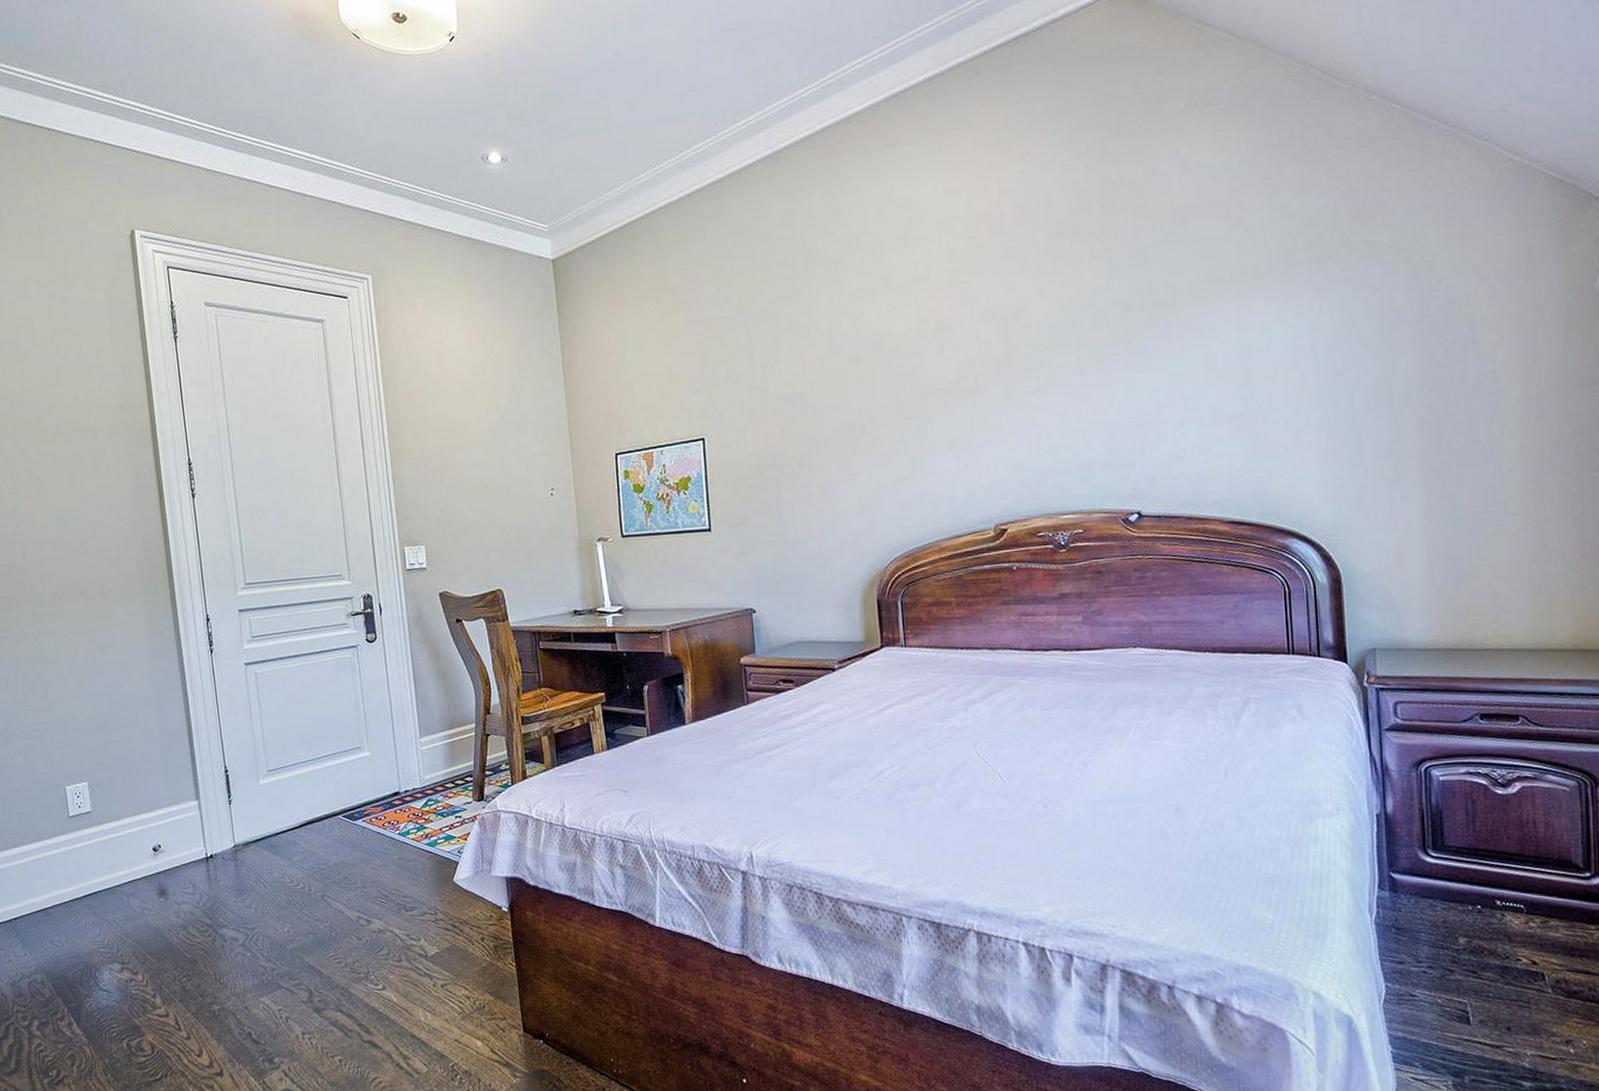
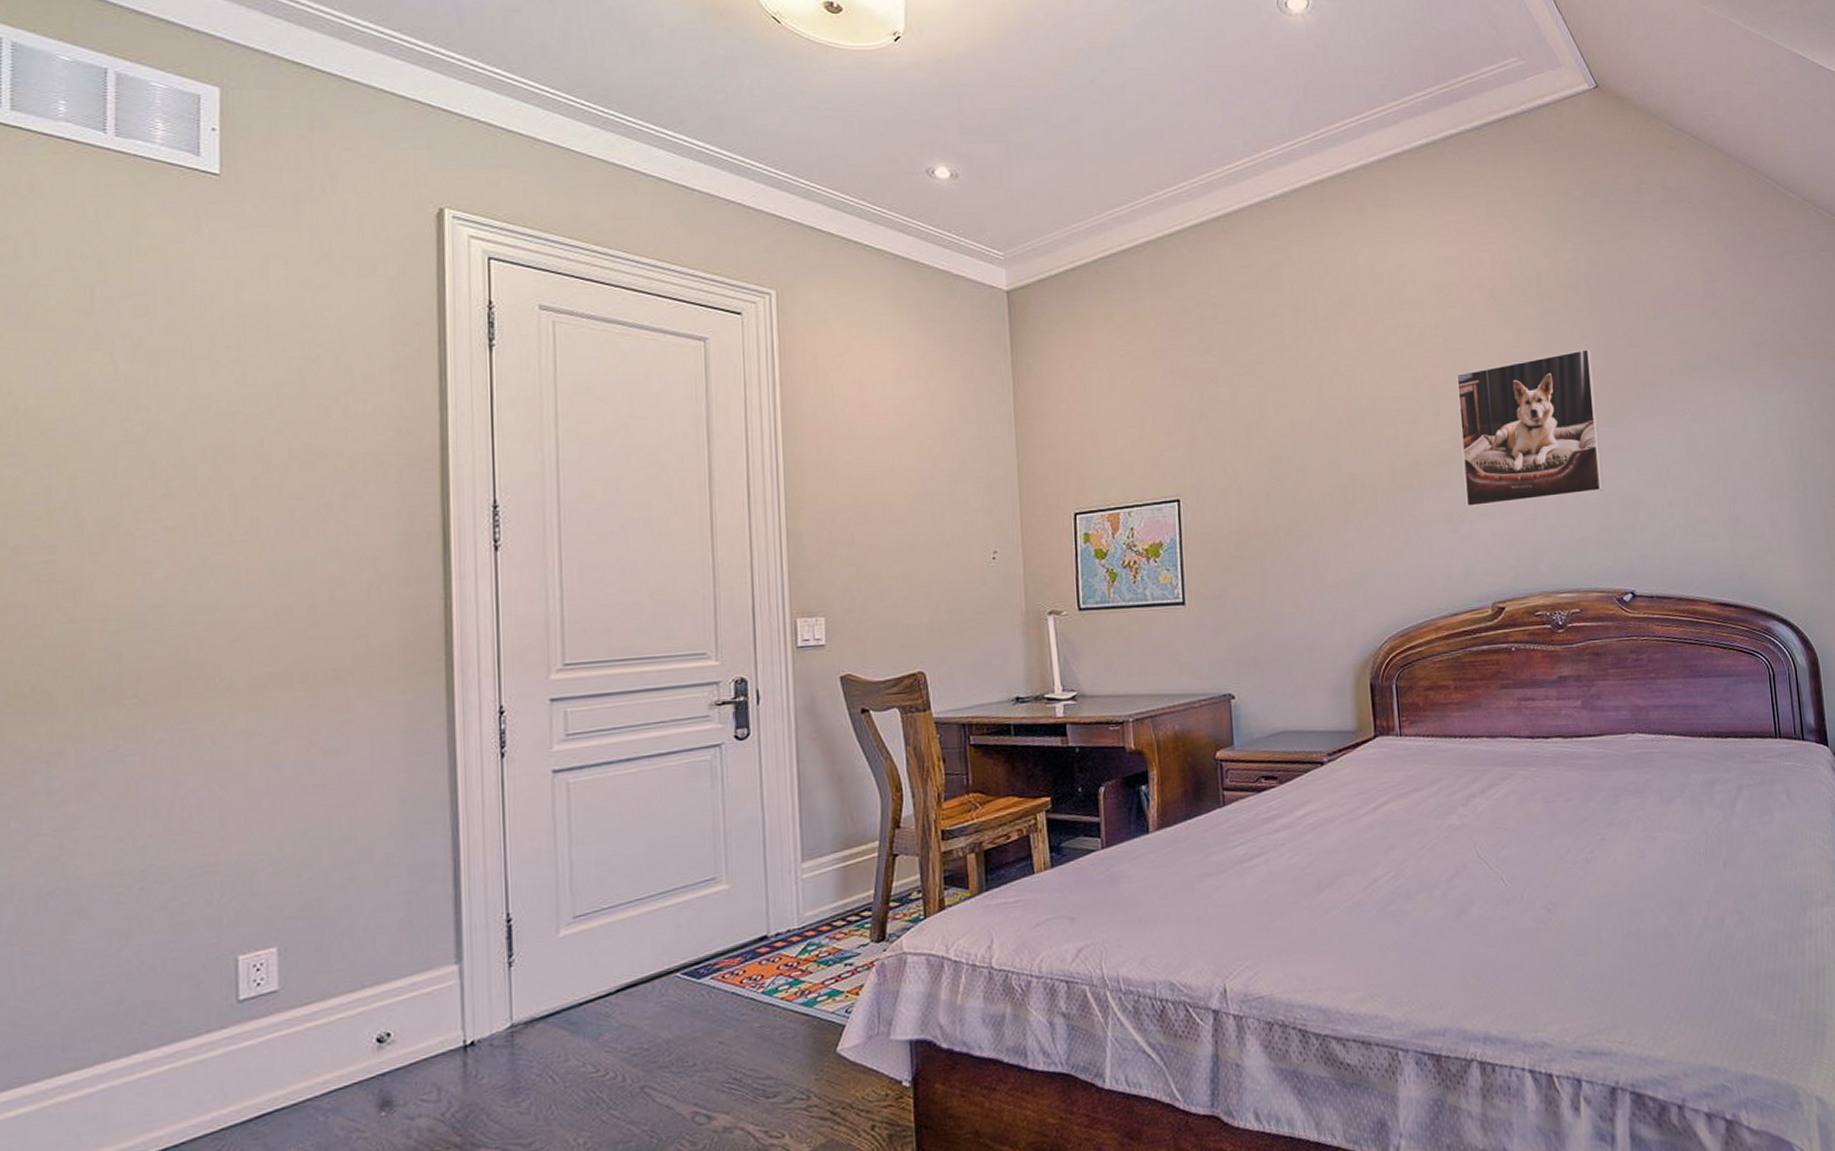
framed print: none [962,270,1112,435] -> present [1456,348,1604,508]

